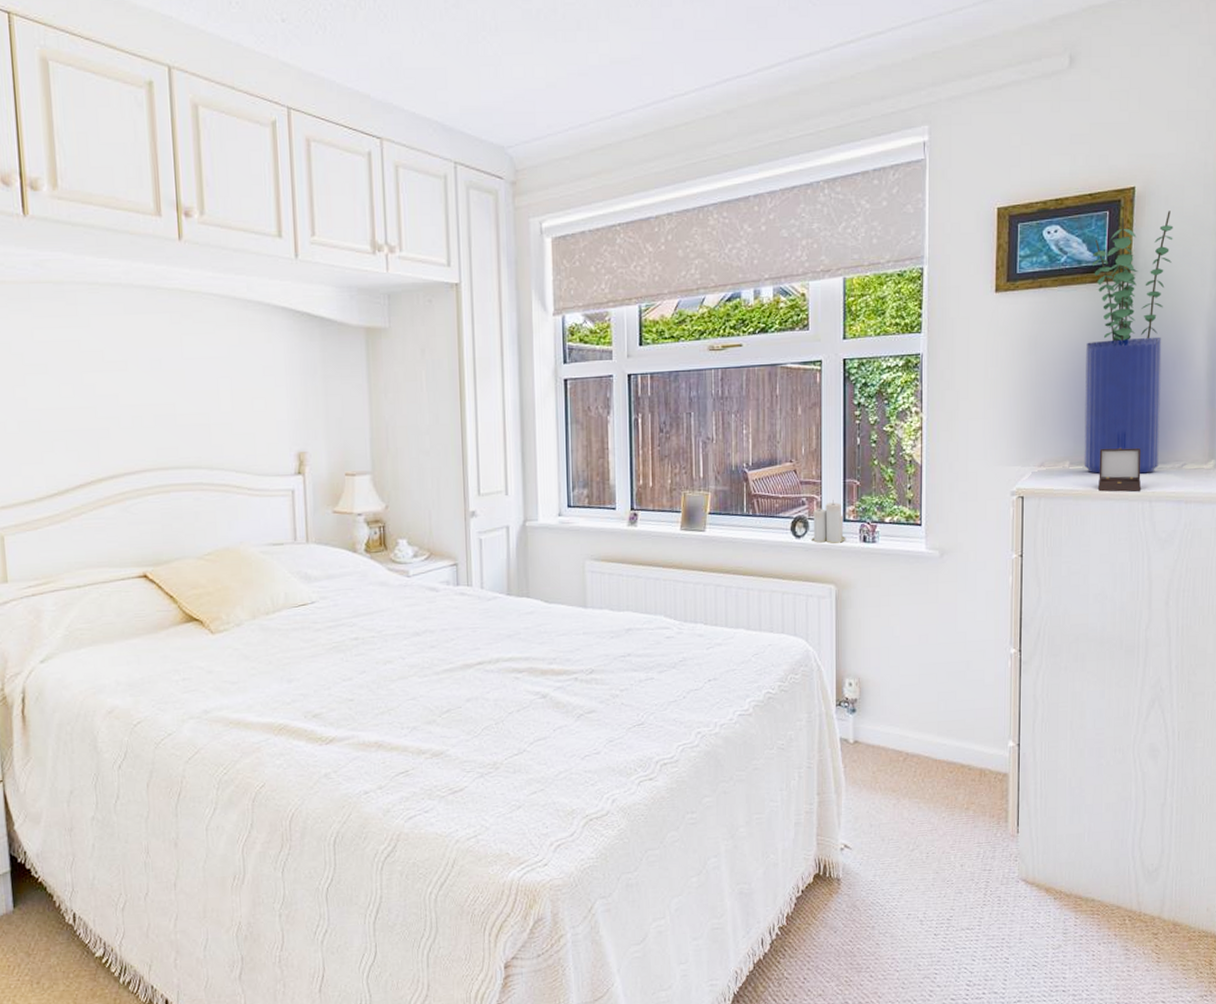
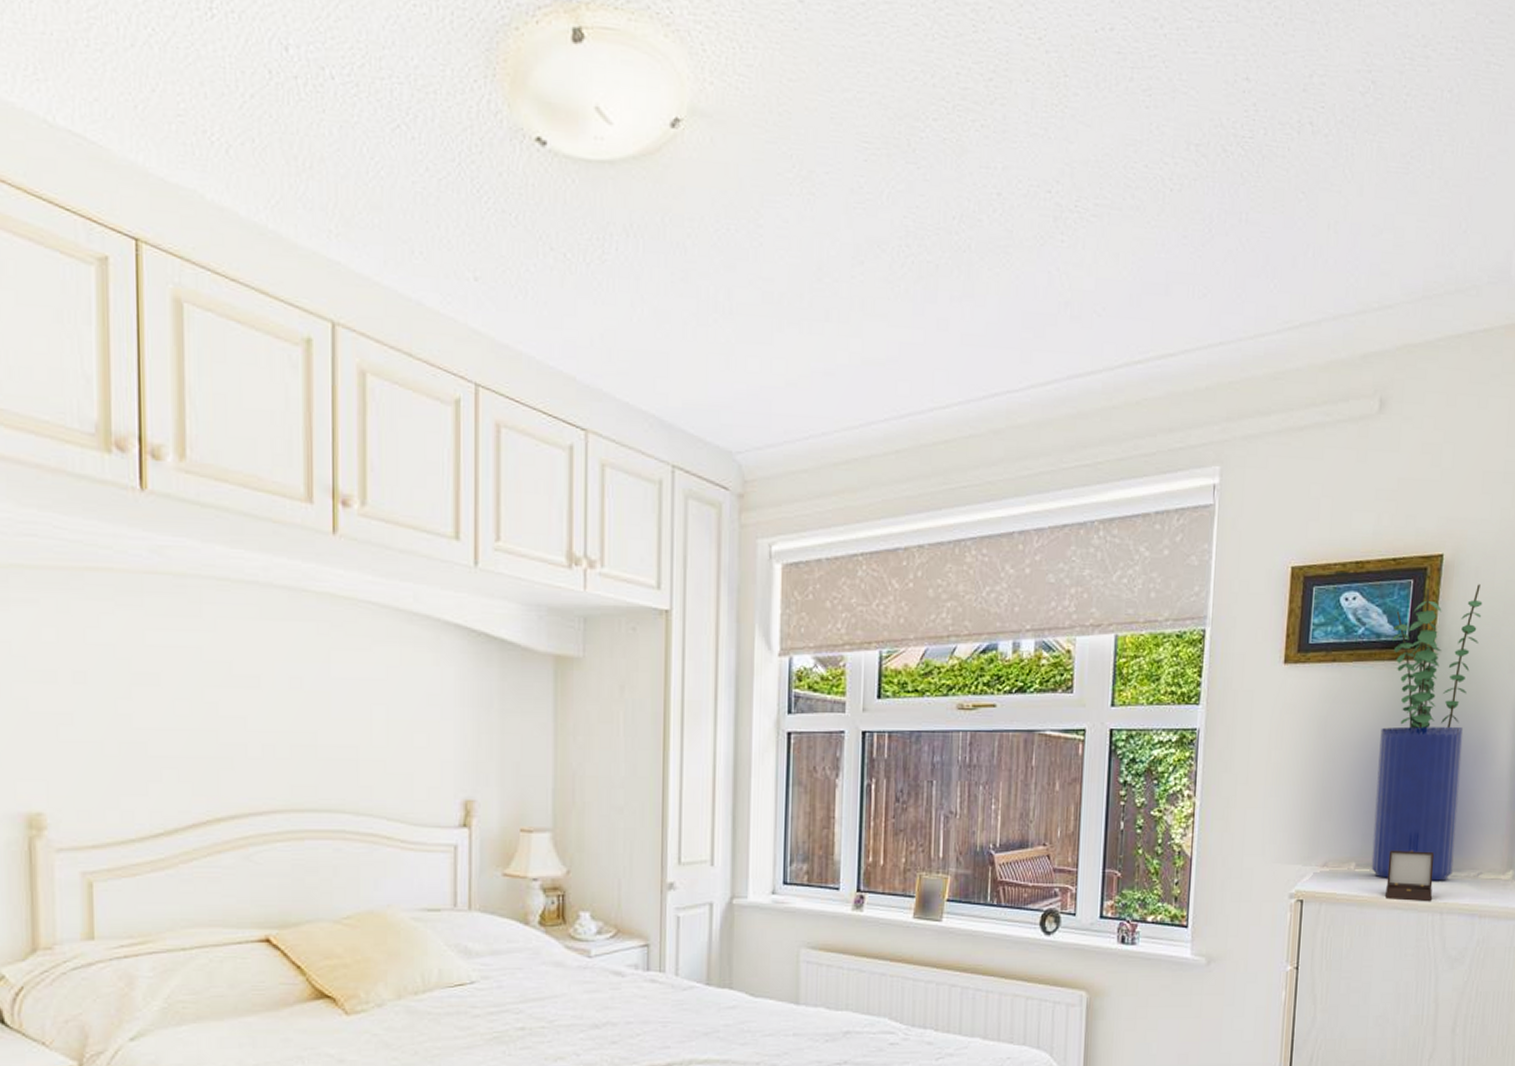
candle: present [811,500,846,545] -> none [1062,893,1102,944]

